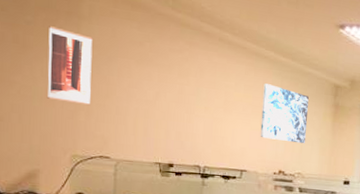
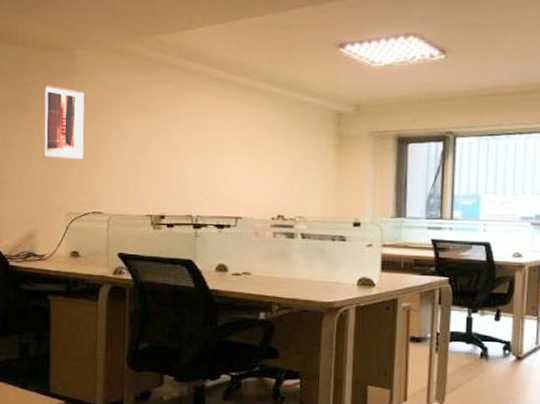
wall art: present [260,83,309,144] -> none [255,119,308,183]

